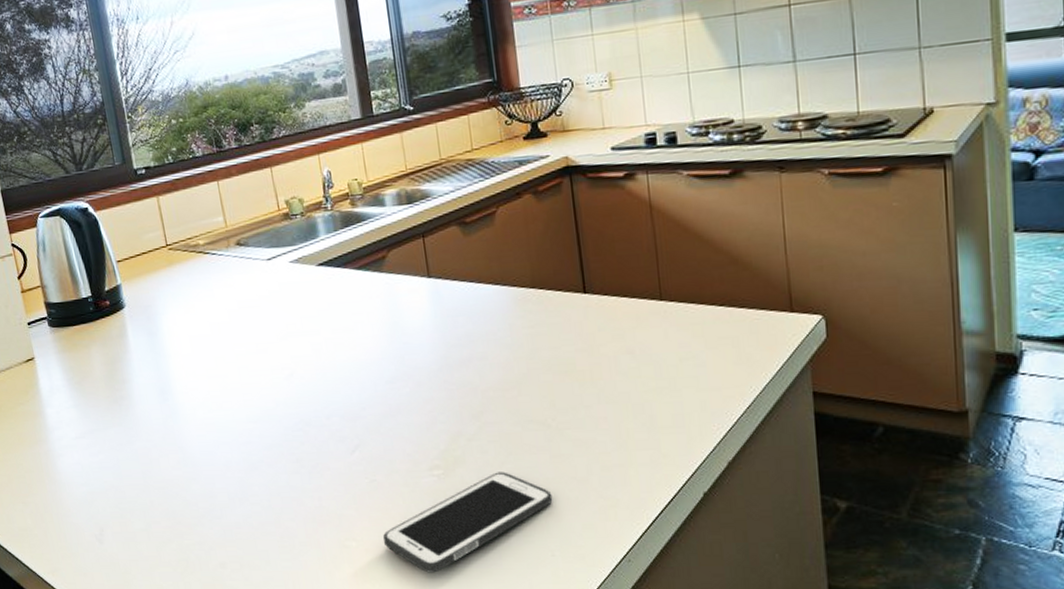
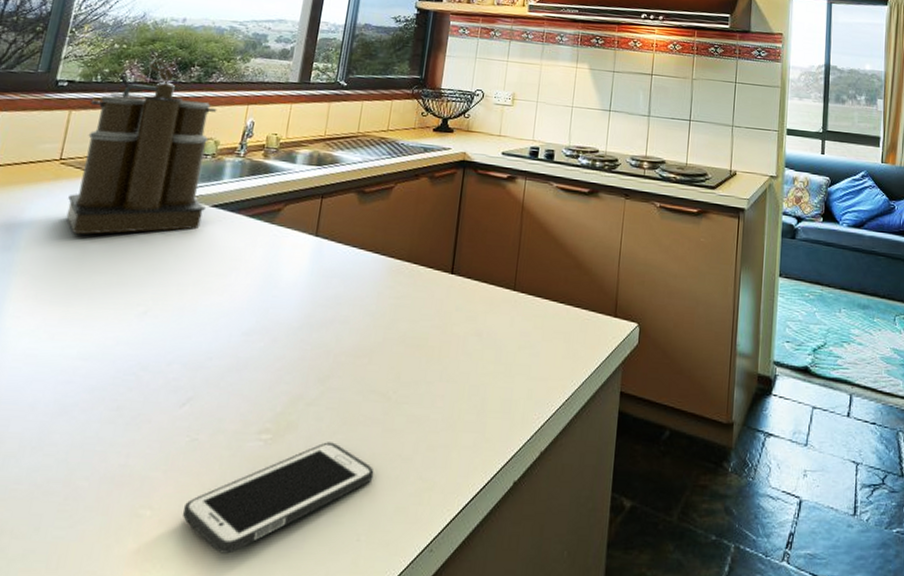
coffee maker: none [172,124,313,312] -> present [66,58,217,235]

